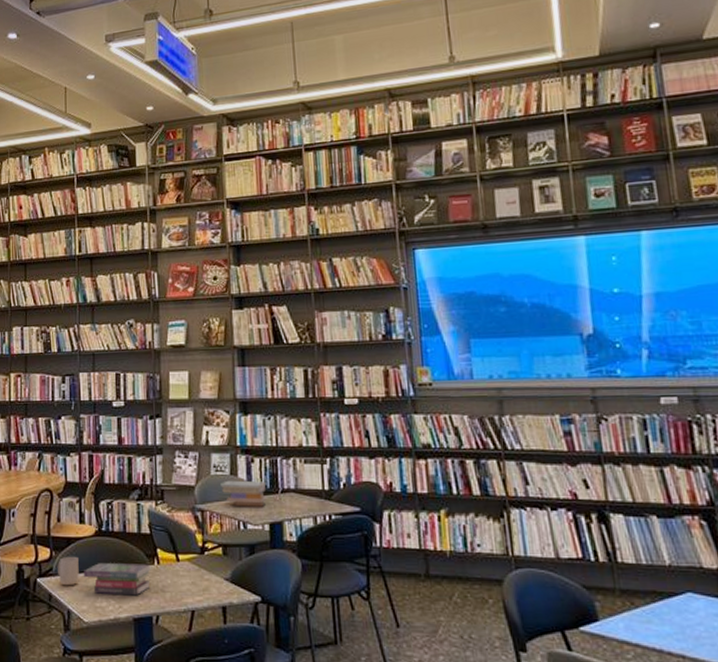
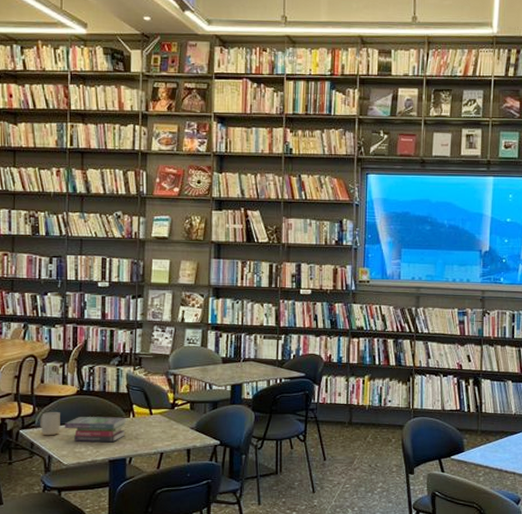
books: present [220,480,266,509] -> none [192,351,230,373]

